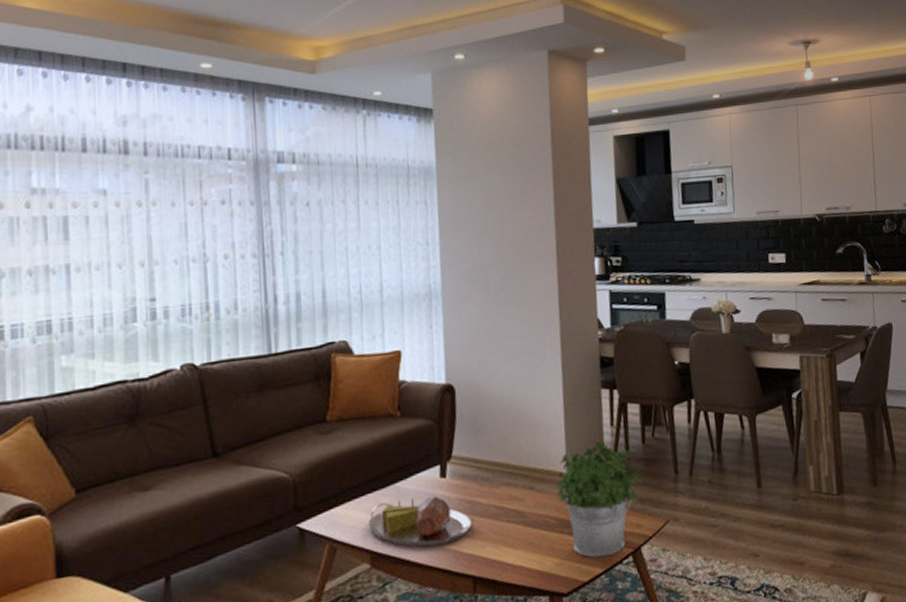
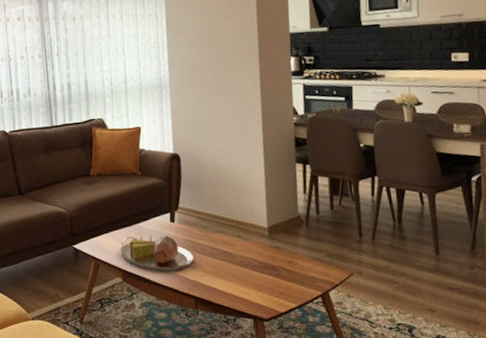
potted plant: present [556,441,643,558] -> none [259,205,331,296]

